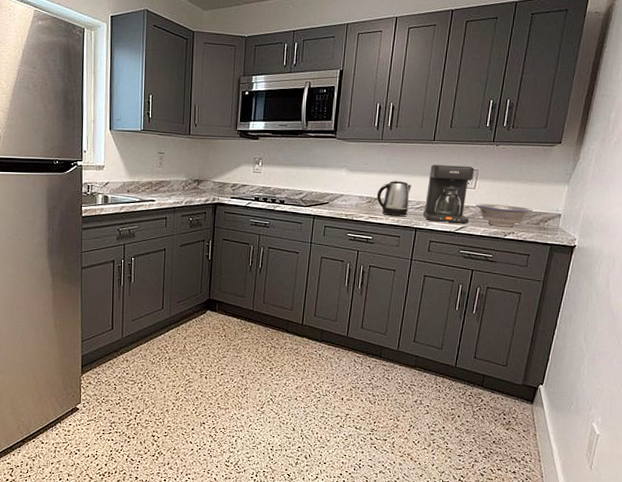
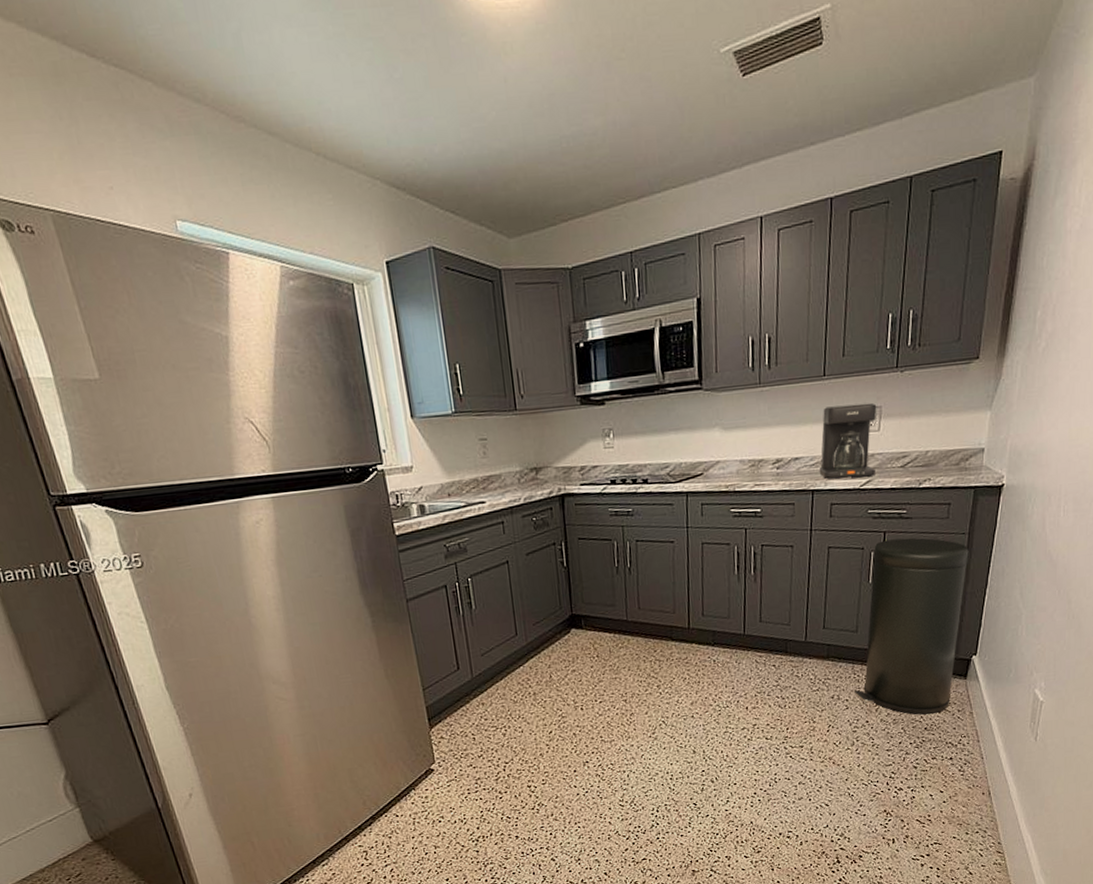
kettle: present [376,180,412,217] -> none [761,433,802,480]
pedal bin: none [434,277,543,430] -> present [853,537,970,715]
bowl: present [475,203,534,227] -> none [881,445,952,475]

